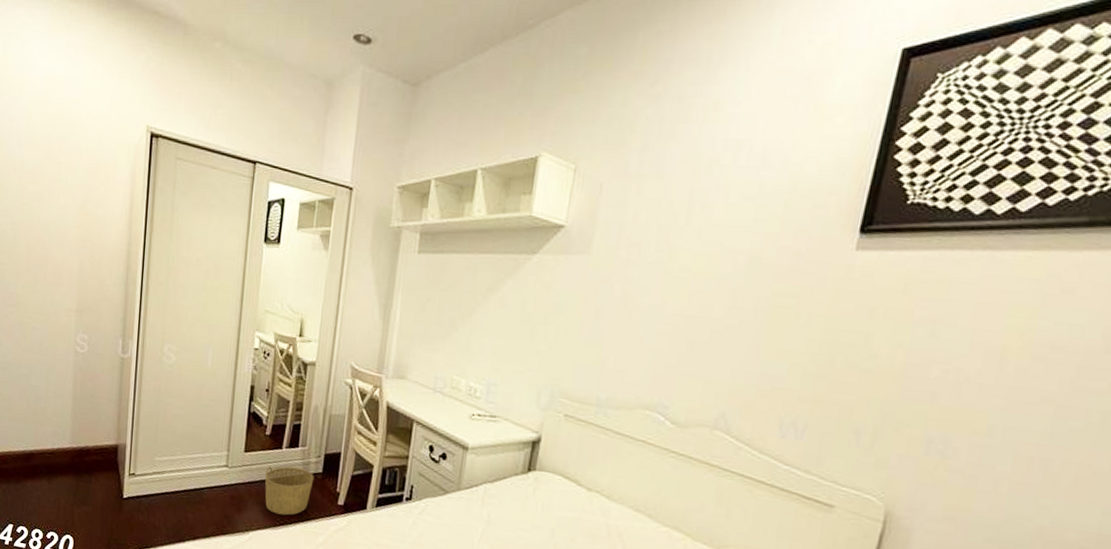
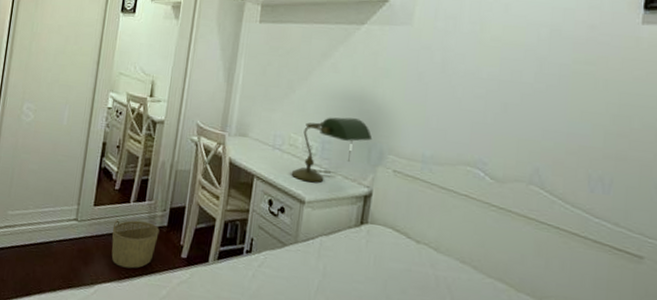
desk lamp: none [453,357,543,428] -> present [291,117,373,183]

